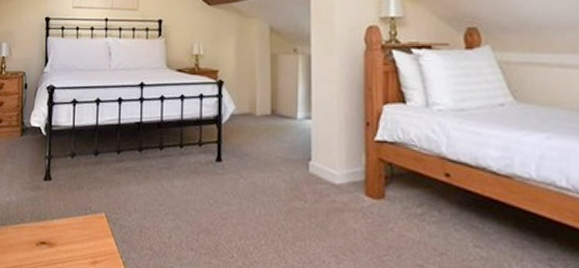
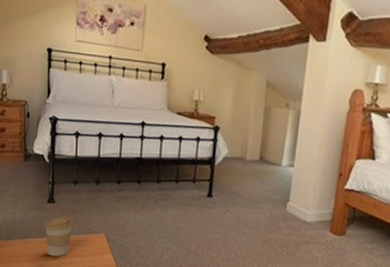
coffee cup: none [40,195,70,244] -> present [45,216,73,257]

